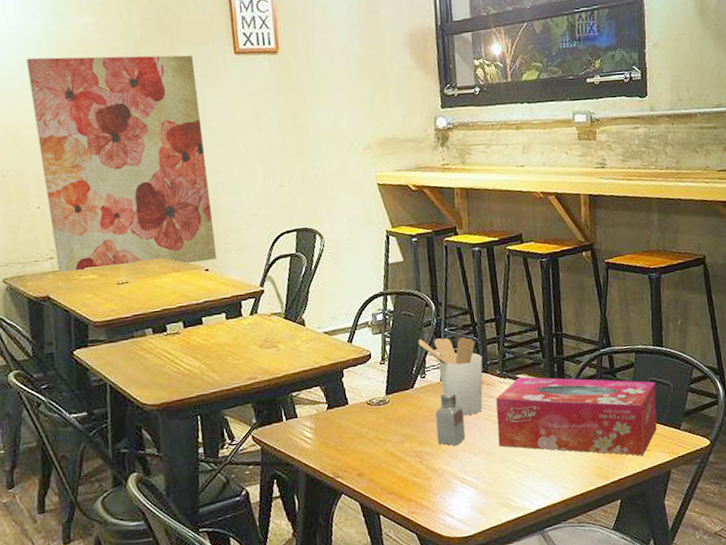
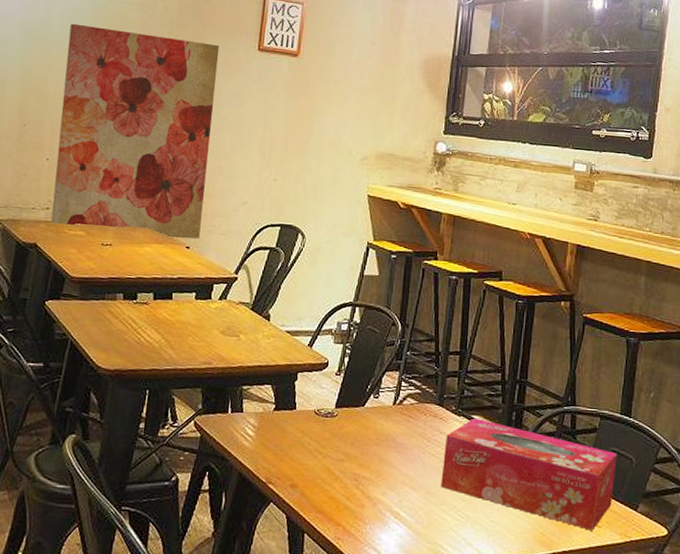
utensil holder: present [418,337,483,416] -> none [378,358,440,447]
saltshaker: present [435,392,466,446] -> none [378,418,411,477]

